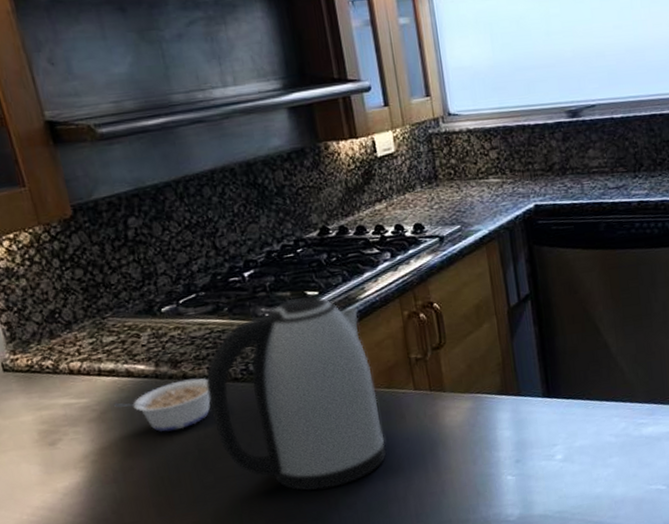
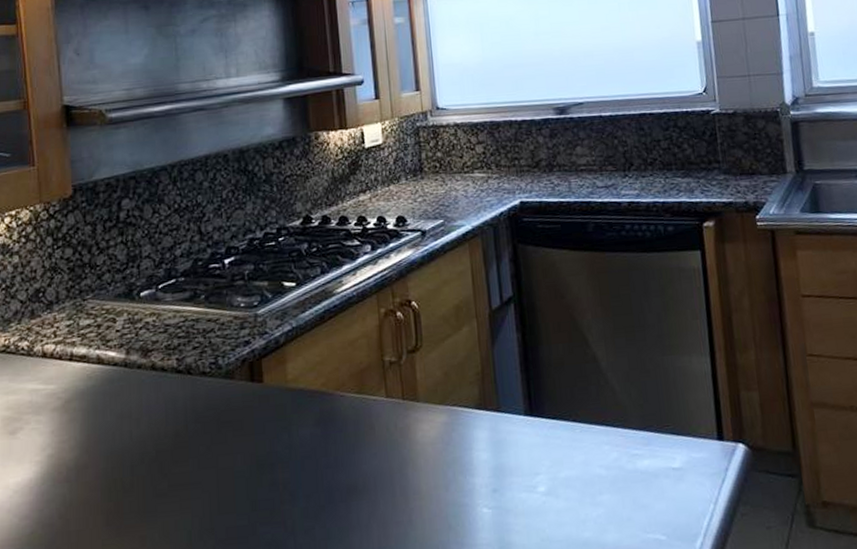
legume: present [113,378,211,433] -> none [78,369,176,428]
kettle: present [206,295,387,491] -> none [173,287,352,509]

